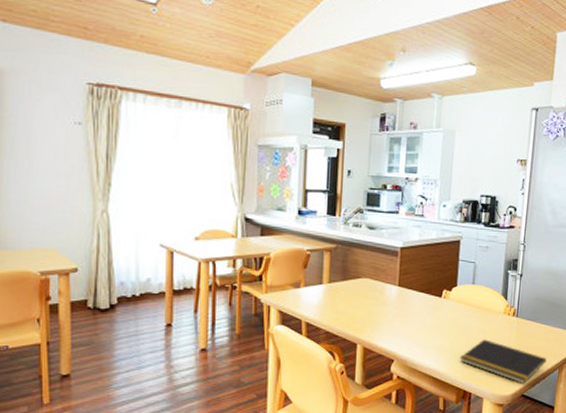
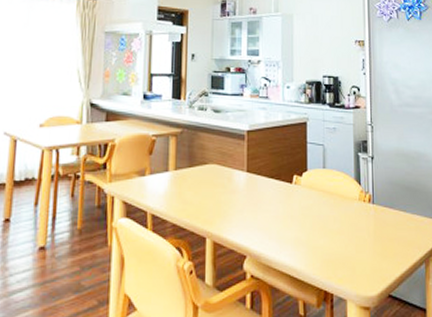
notepad: present [459,339,547,385] -> none [317,230,411,283]

